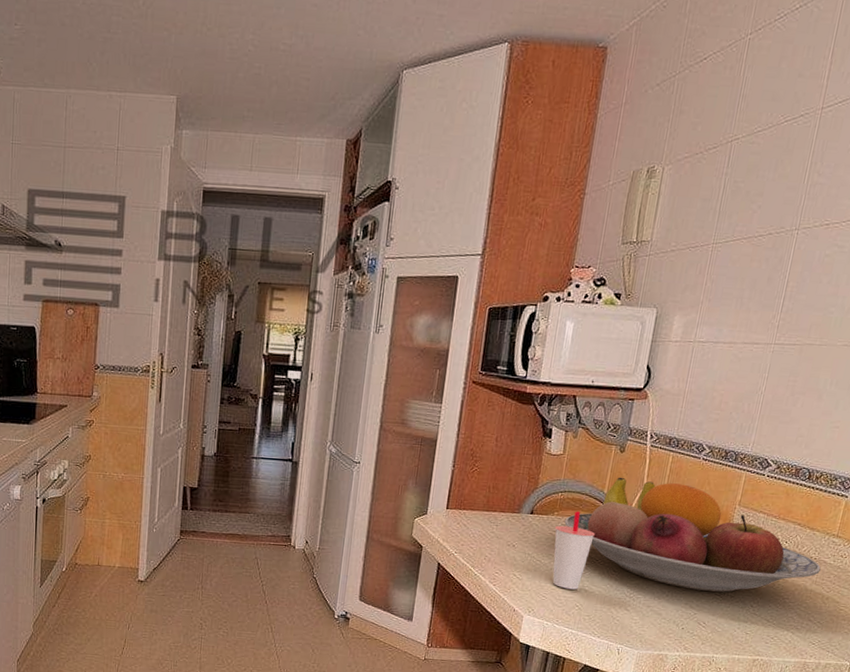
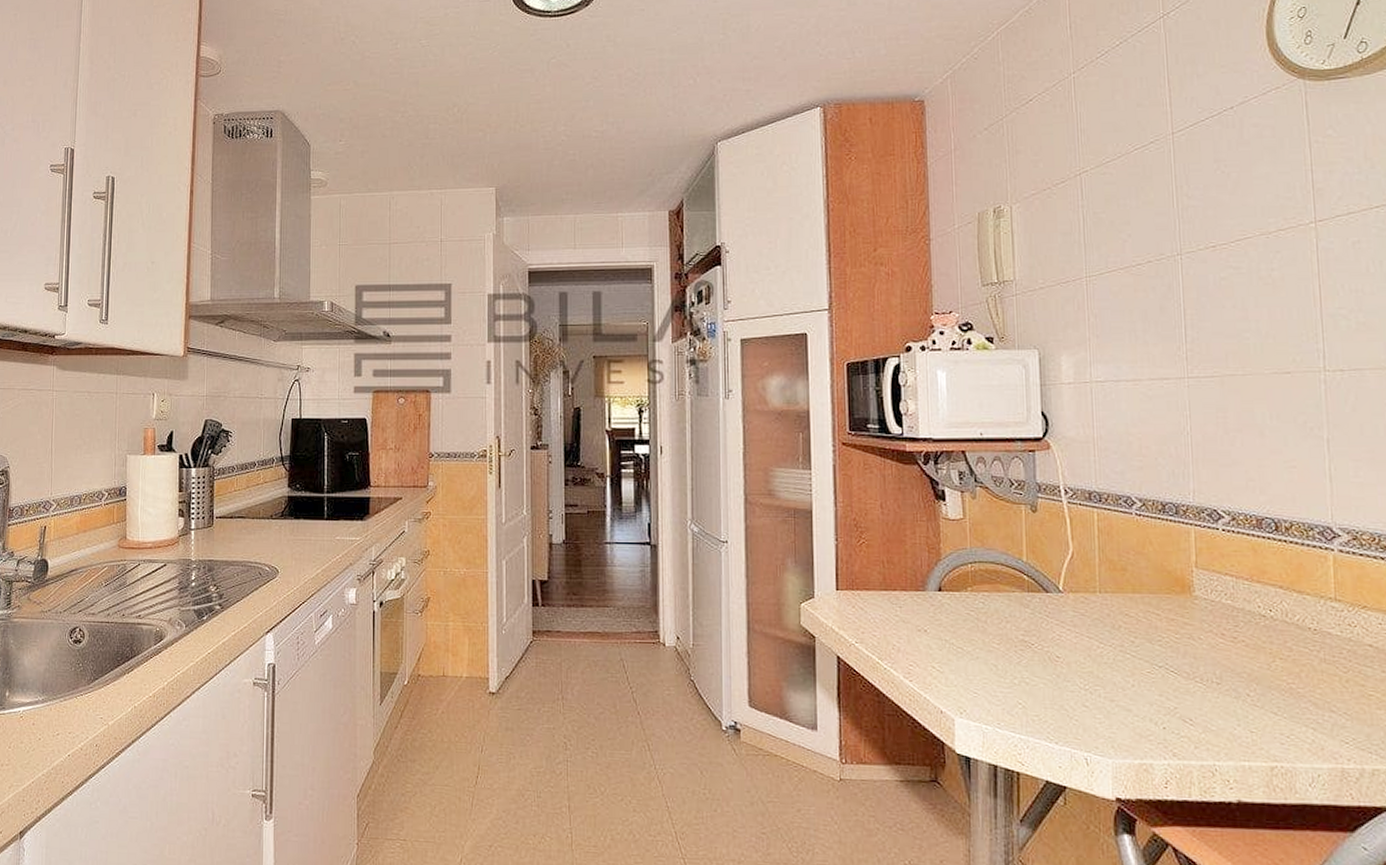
cup: present [552,511,596,590] -> none [972,585,1024,683]
fruit bowl: present [564,477,821,592] -> none [982,541,1326,678]

